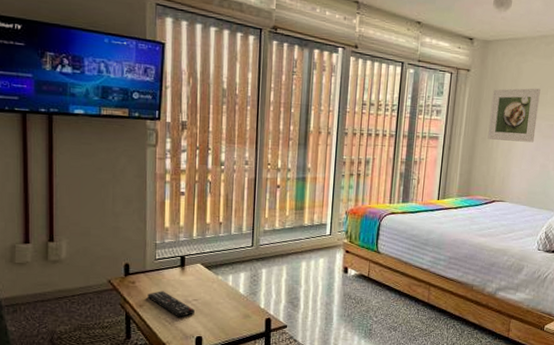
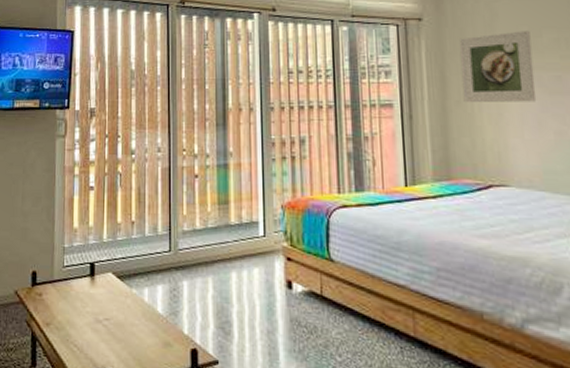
remote control: present [147,291,195,317] -> none [55,306,106,342]

